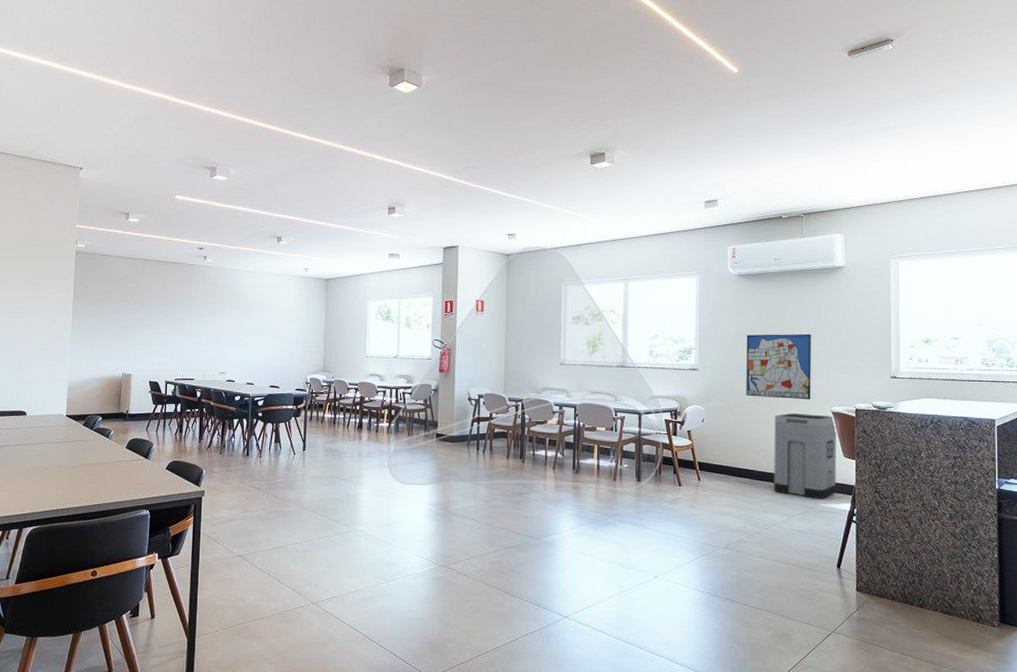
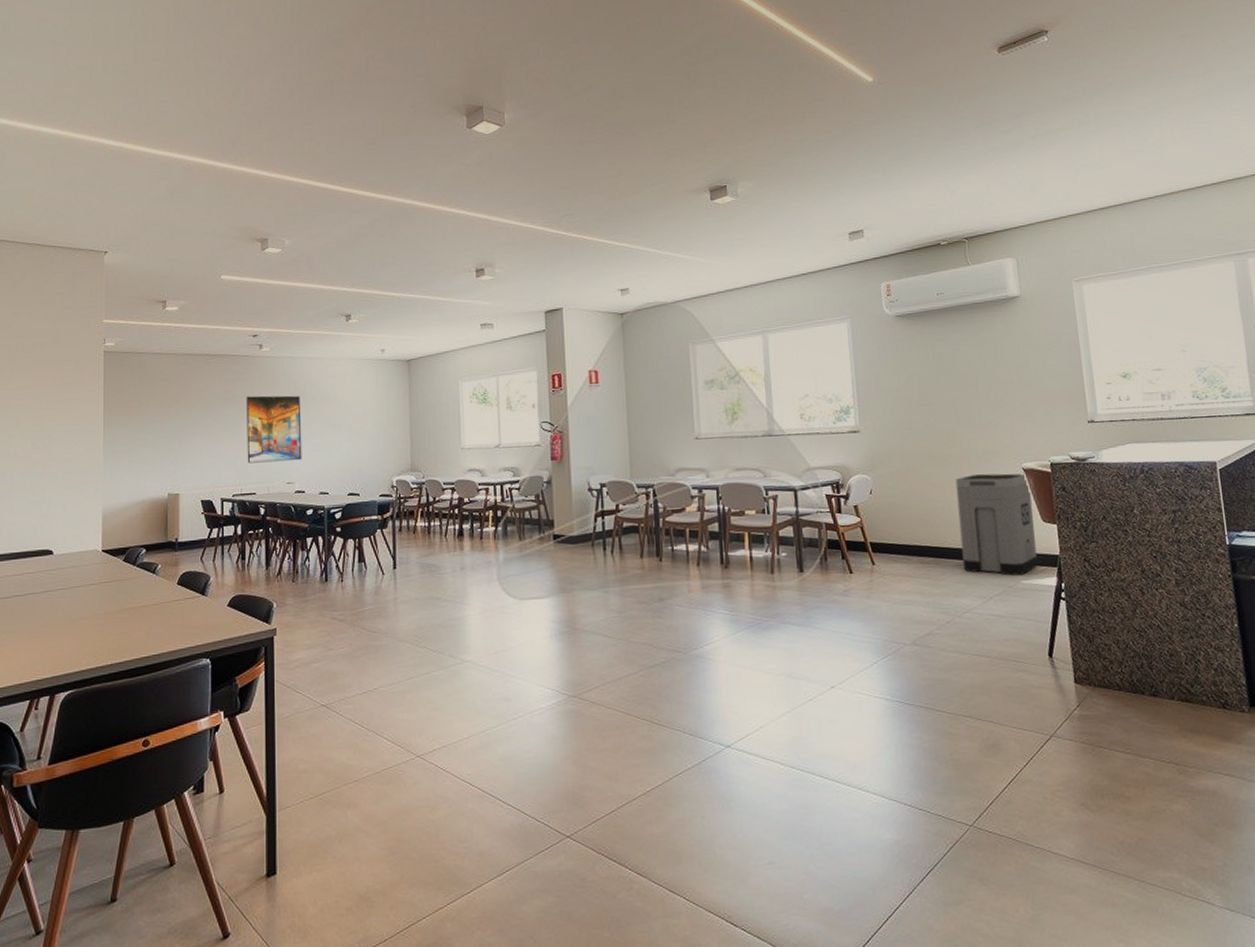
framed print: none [188,298,236,355] -> present [246,395,302,463]
wall art: present [746,333,811,400] -> none [913,378,996,459]

